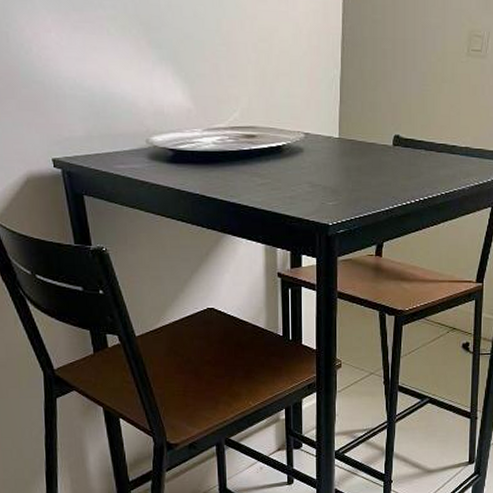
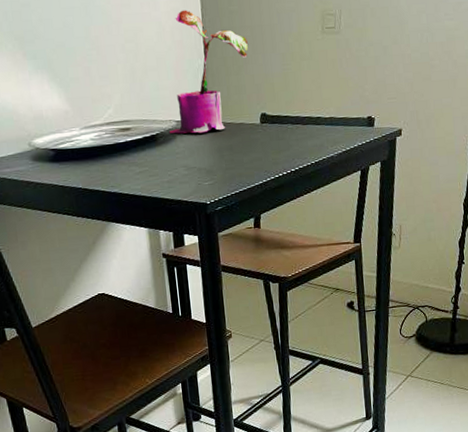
potted plant: none [297,12,388,149] -> present [170,10,248,134]

